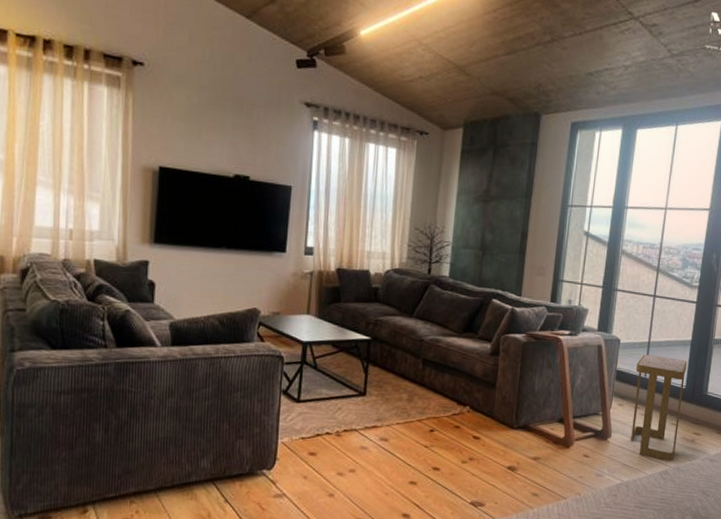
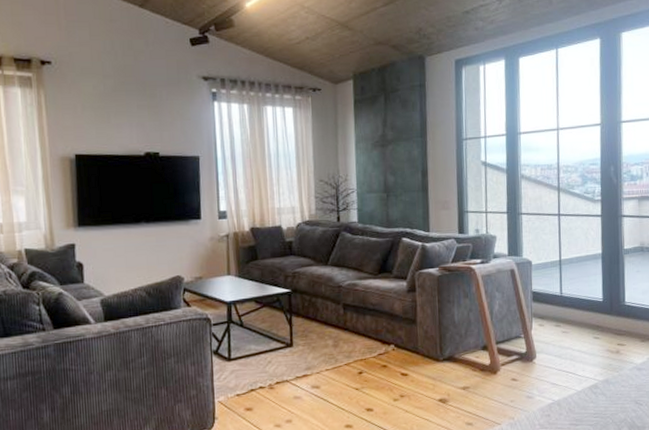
side table: present [631,354,688,461] -> none [550,272,602,375]

